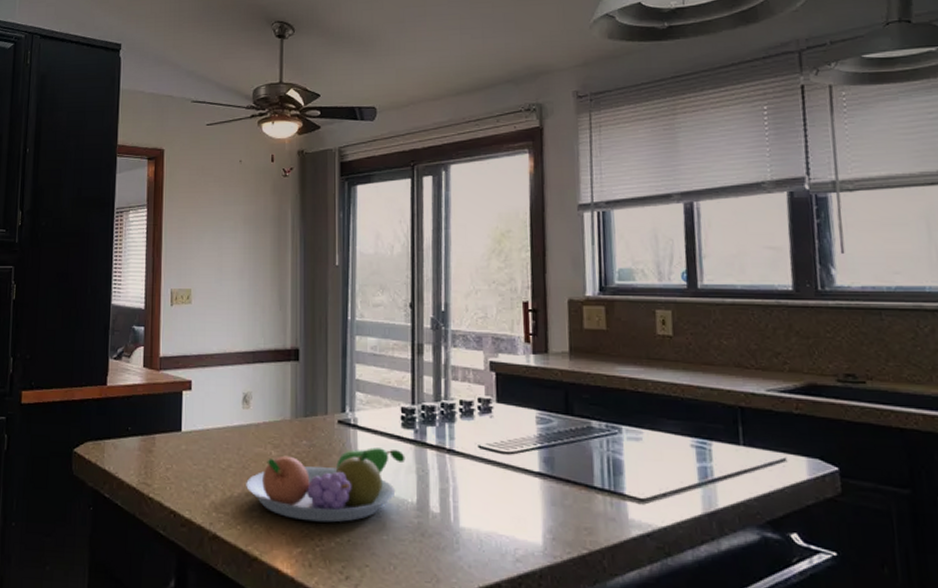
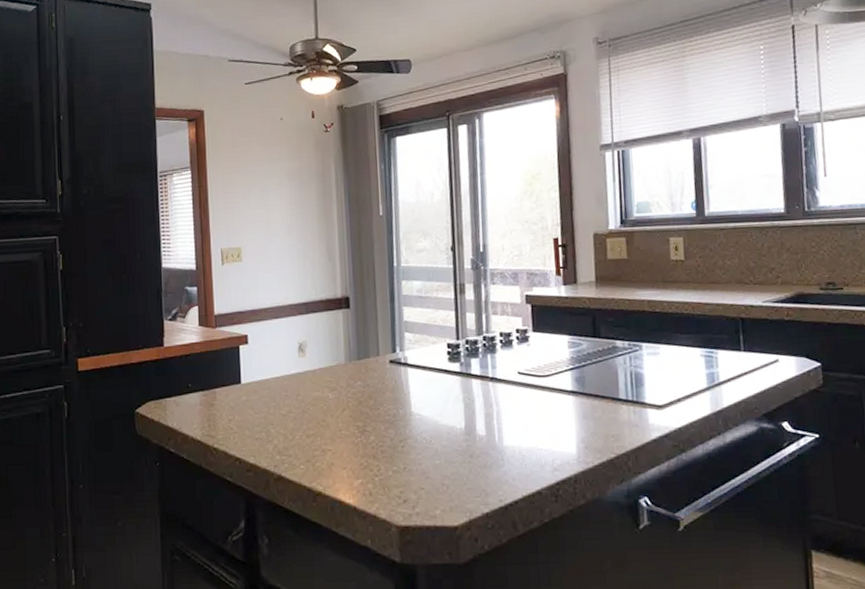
fruit bowl: present [246,447,405,523] -> none [306,382,453,455]

